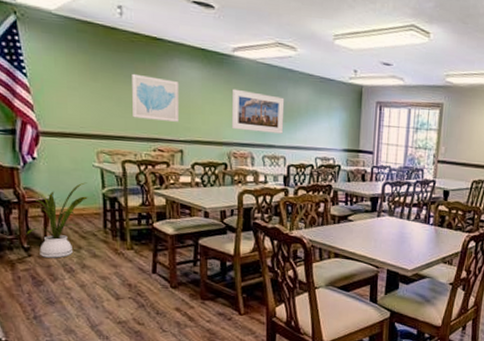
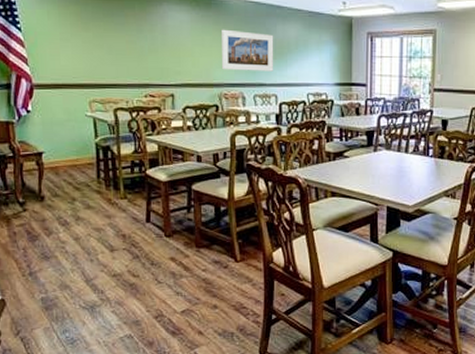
house plant: present [27,182,88,258] -> none [23,132,81,212]
wall art: present [132,73,180,122] -> none [122,20,170,66]

